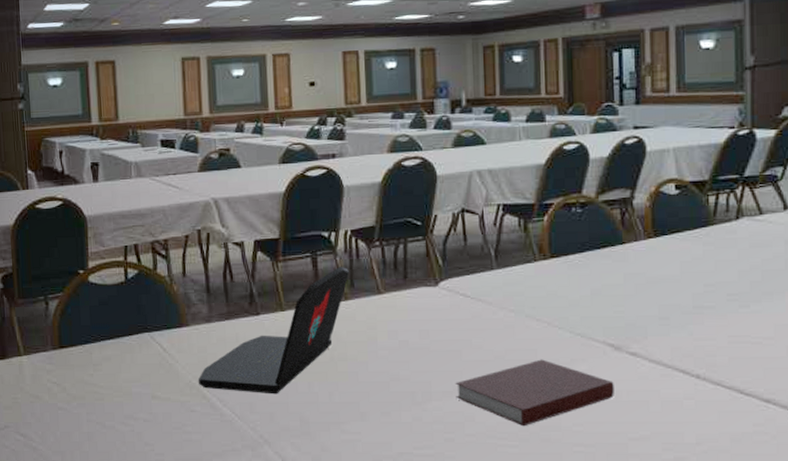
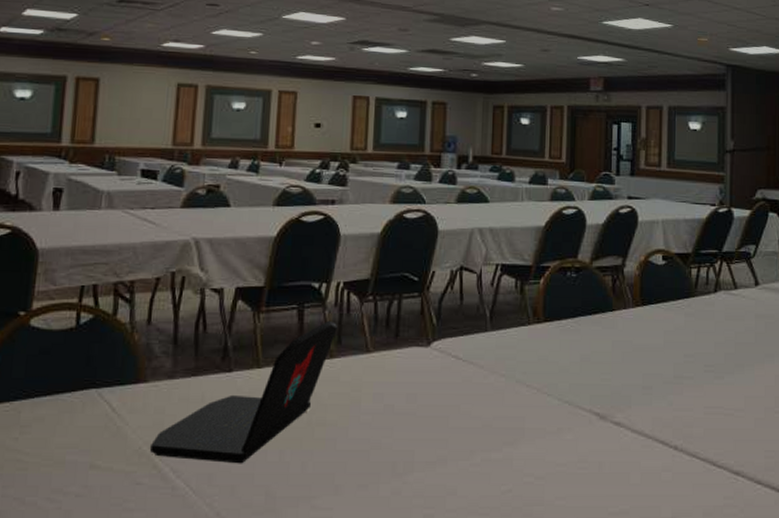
notebook: present [455,359,614,427] -> none [439,427,598,501]

